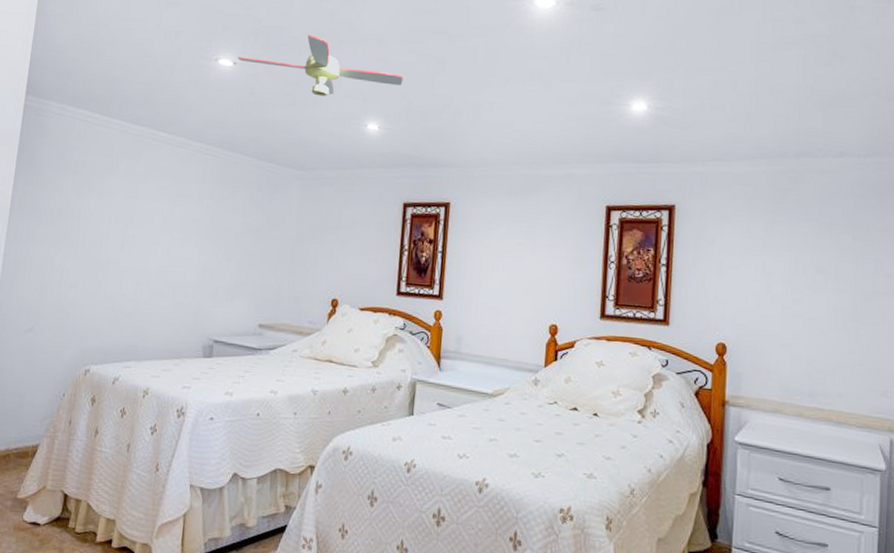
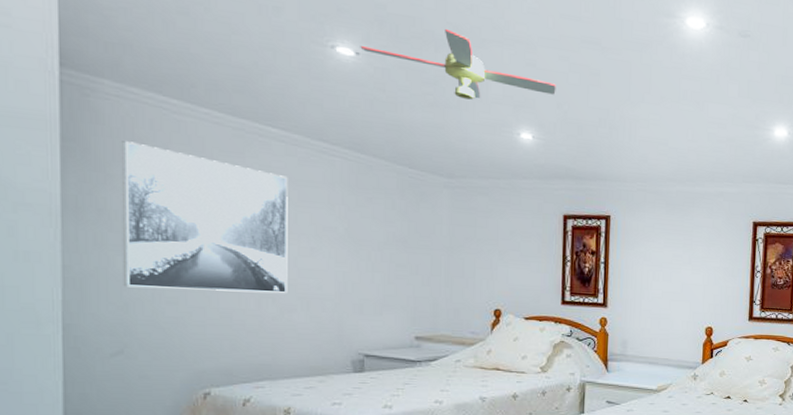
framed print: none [41,150,170,280] -> present [122,141,288,294]

